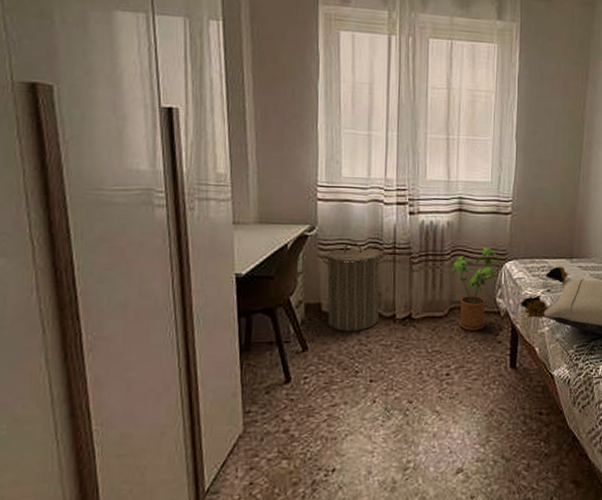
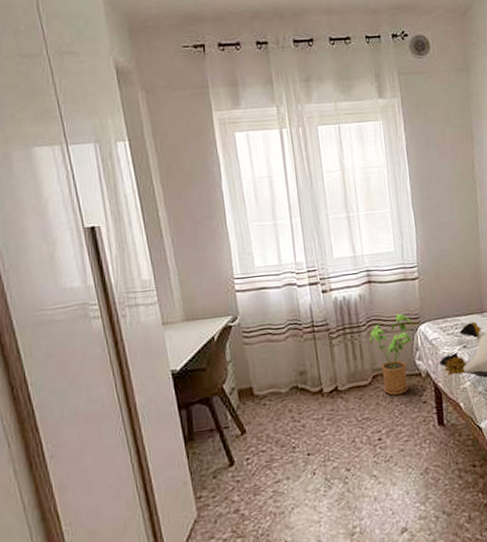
laundry hamper: present [320,242,386,332] -> none [246,325,308,411]

